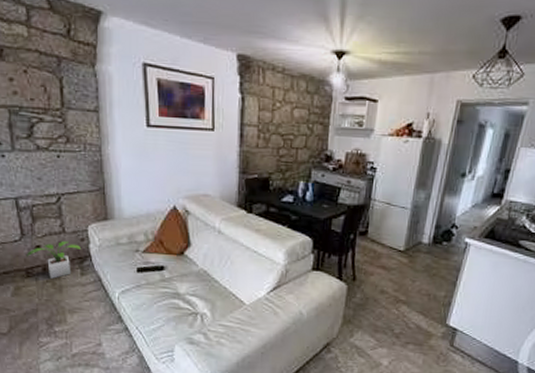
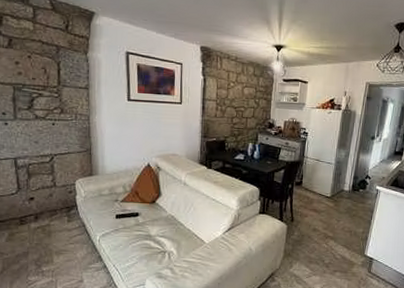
potted plant: present [26,240,81,279] -> none [21,193,69,225]

